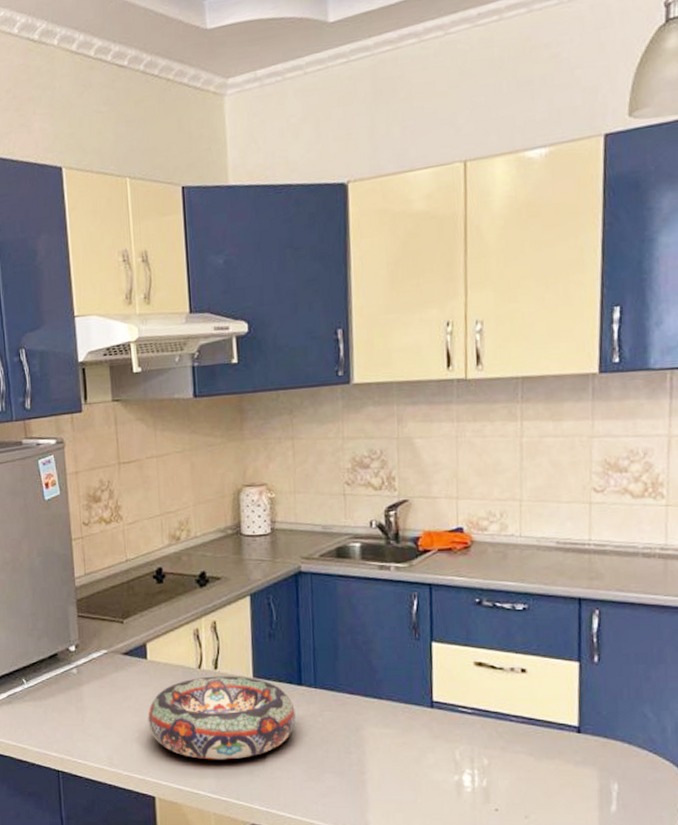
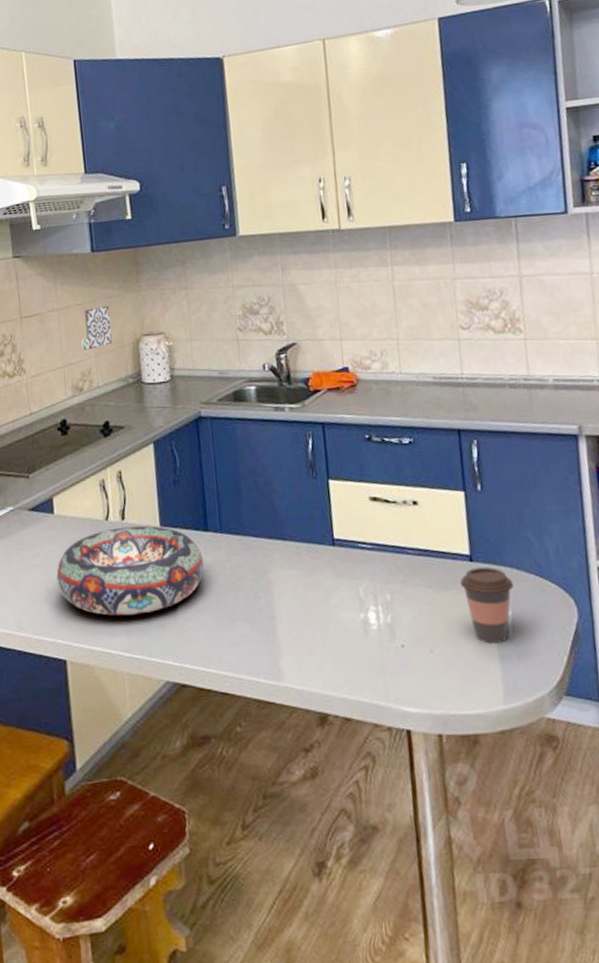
decorative tile: none [180,453,212,499] -> present [81,305,112,351]
coffee cup: none [564,739,624,815] -> present [459,567,515,644]

